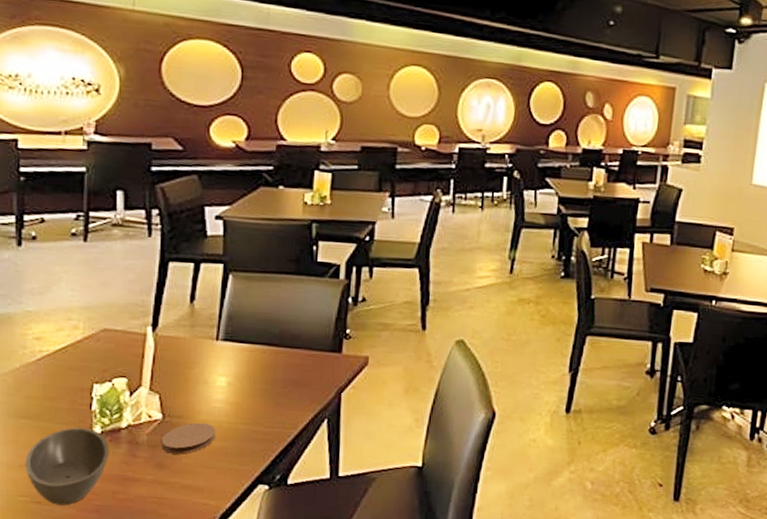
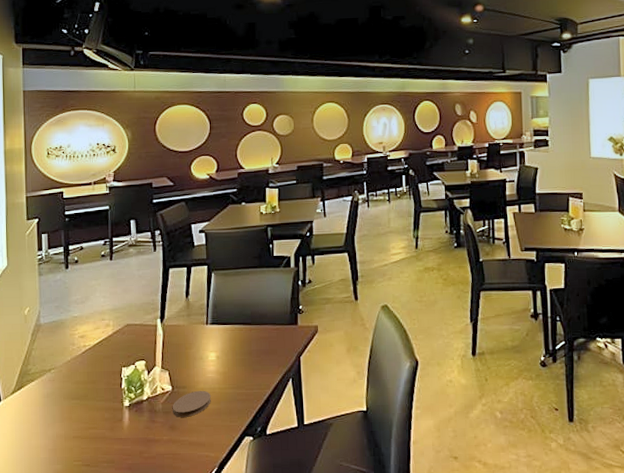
bowl: present [24,427,110,506] -> none [77,402,136,466]

